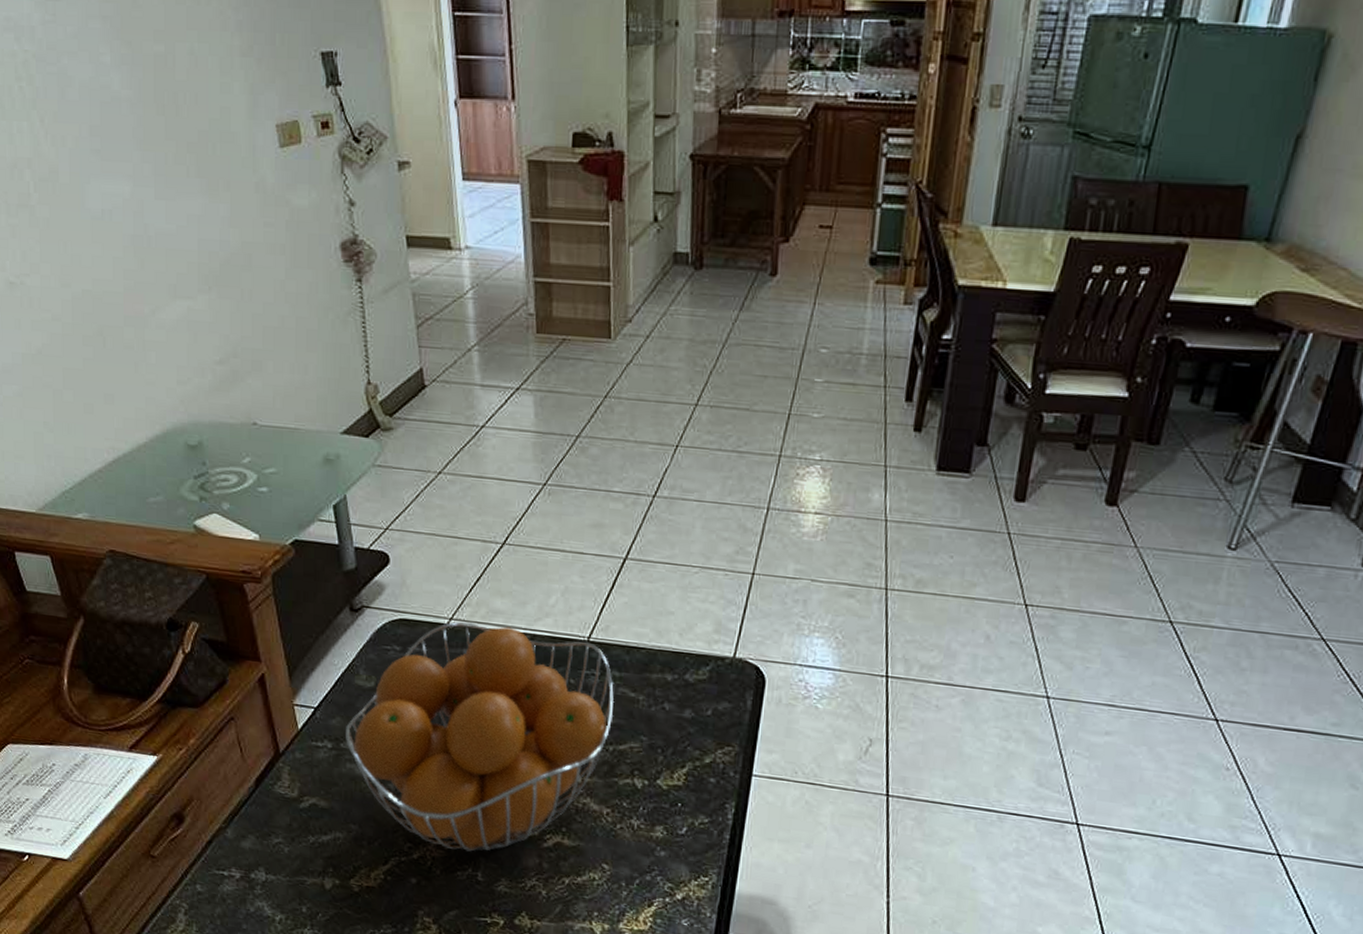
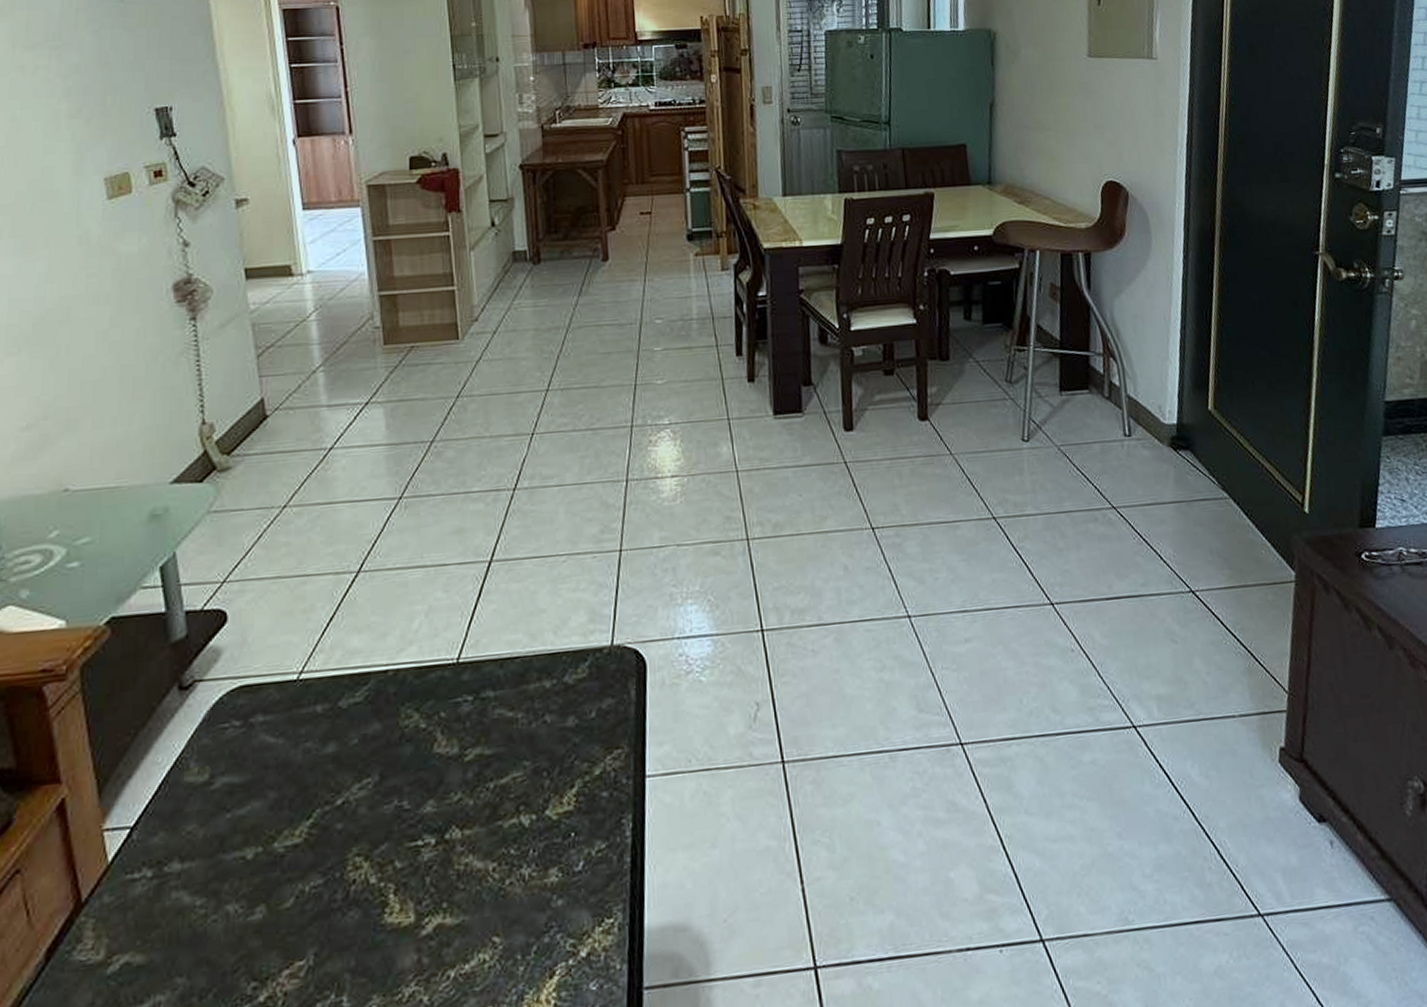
fruit basket: present [346,622,615,852] -> none [171,663,492,974]

